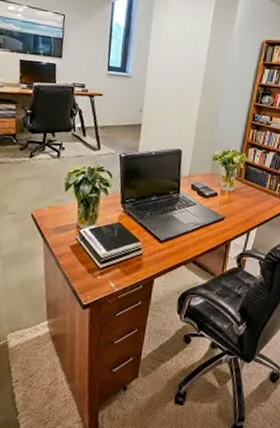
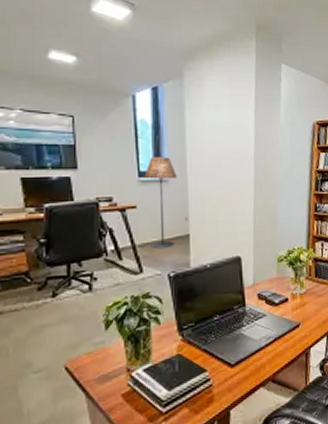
floor lamp: none [109,55,139,133] -> present [144,157,177,249]

